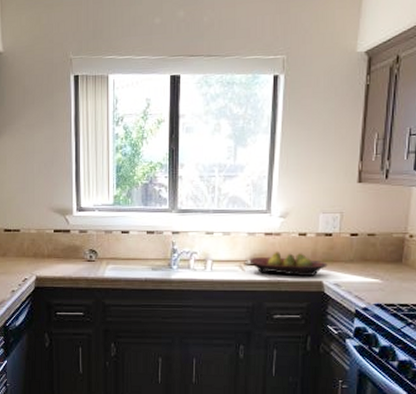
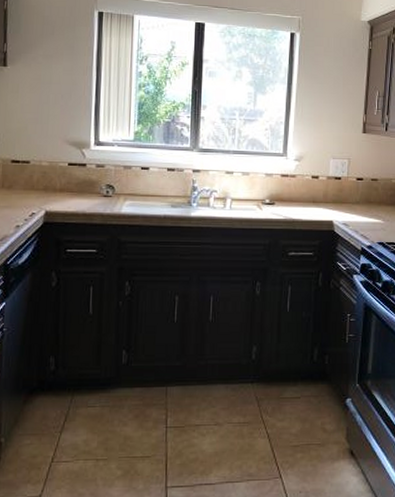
fruit bowl: present [248,251,328,277] -> none [265,191,337,217]

